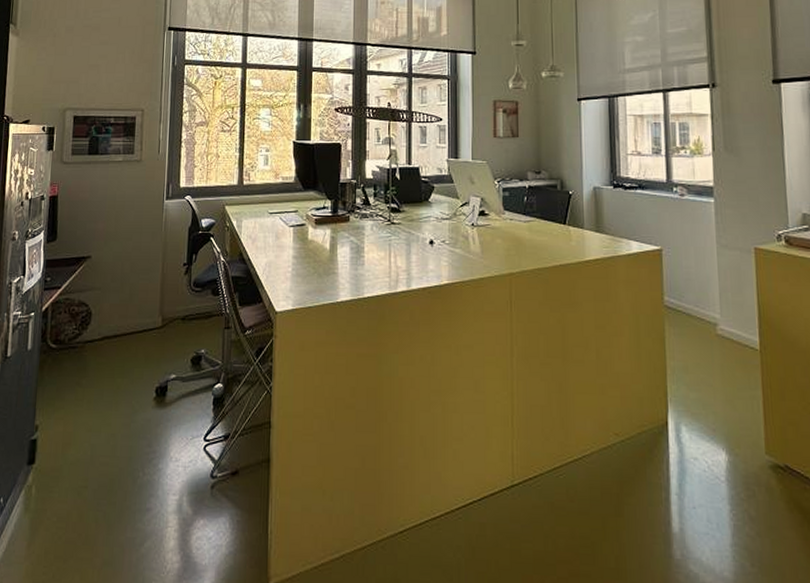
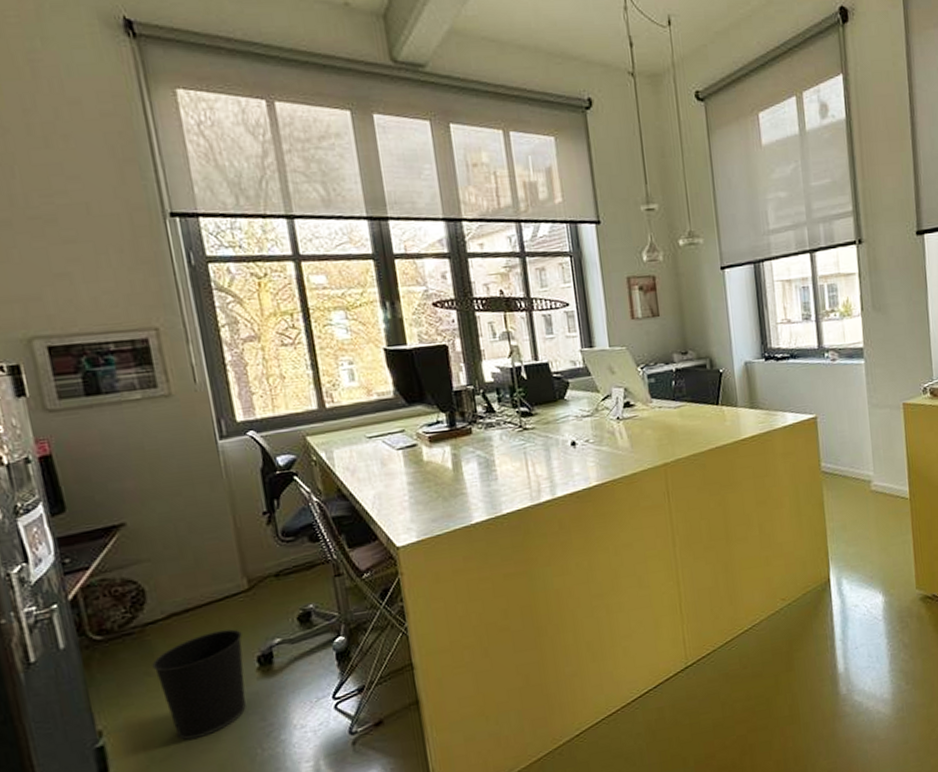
wastebasket: none [83,358,149,450] -> present [152,629,246,740]

